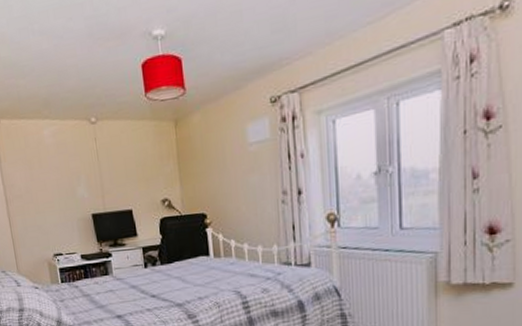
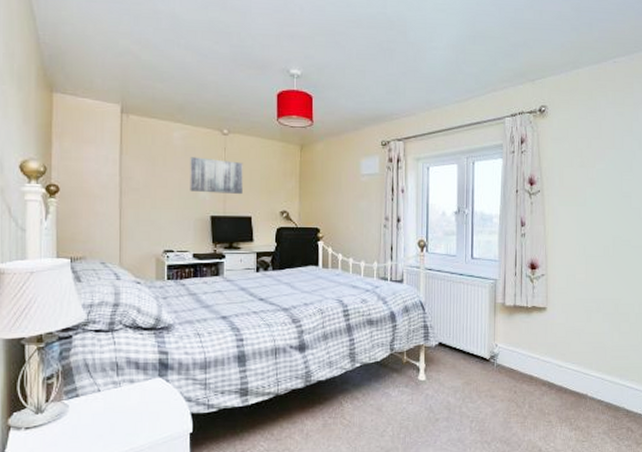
wall art: none [63,151,120,191] -> present [190,157,243,194]

